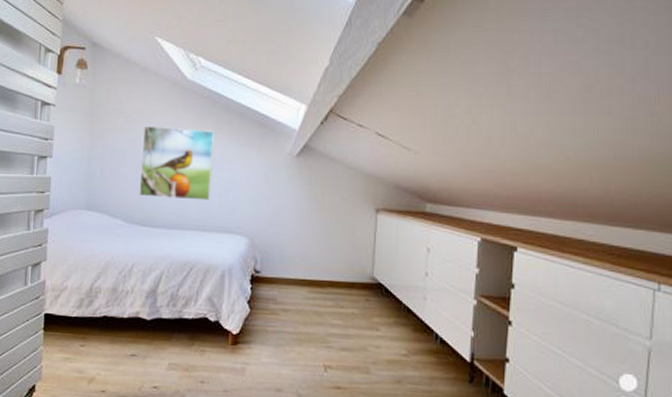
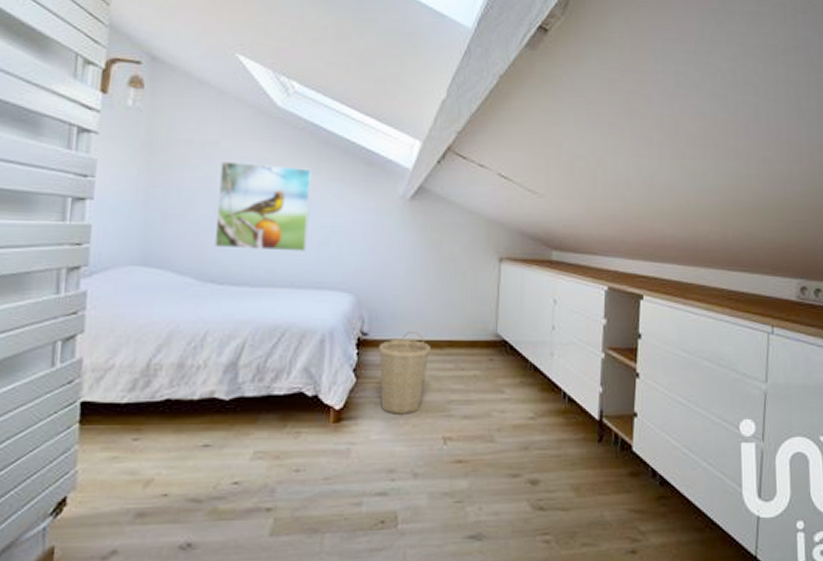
basket: none [269,271,313,343] -> present [378,331,431,414]

